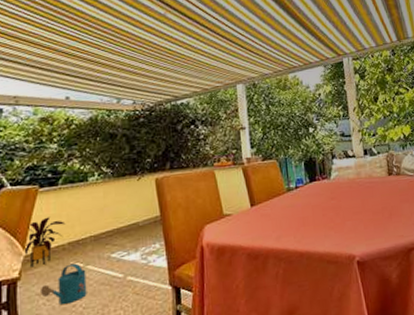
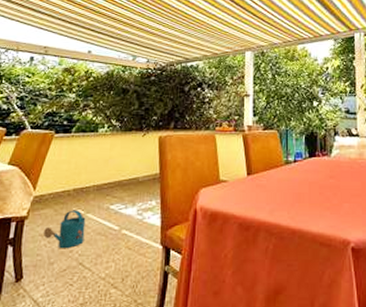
house plant: present [24,216,66,267] -> none [34,162,74,208]

